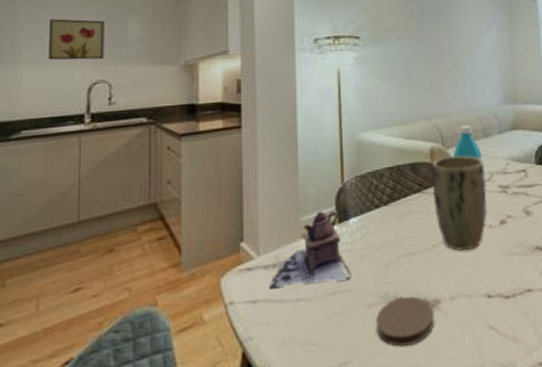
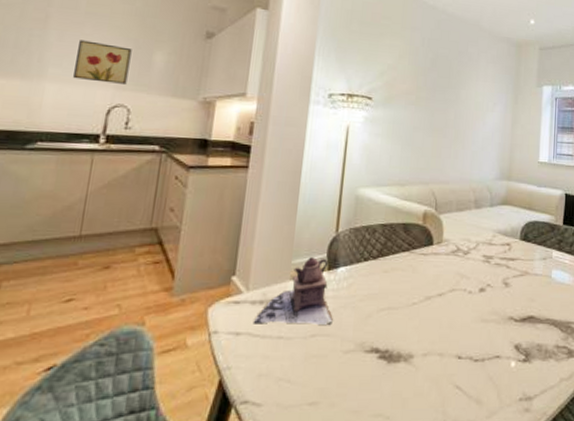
coaster: present [375,296,435,347] -> none [348,349,406,394]
plant pot: present [431,155,487,251] -> none [419,222,473,311]
water bottle: present [453,125,482,160] -> none [444,194,472,229]

